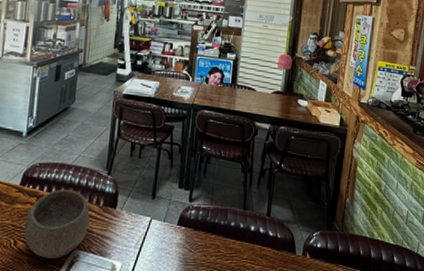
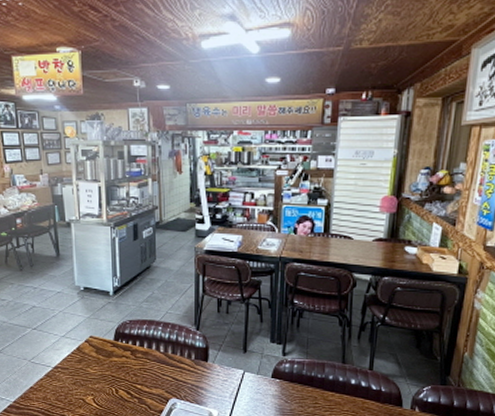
bowl: present [24,189,90,258] -> none [123,343,183,405]

